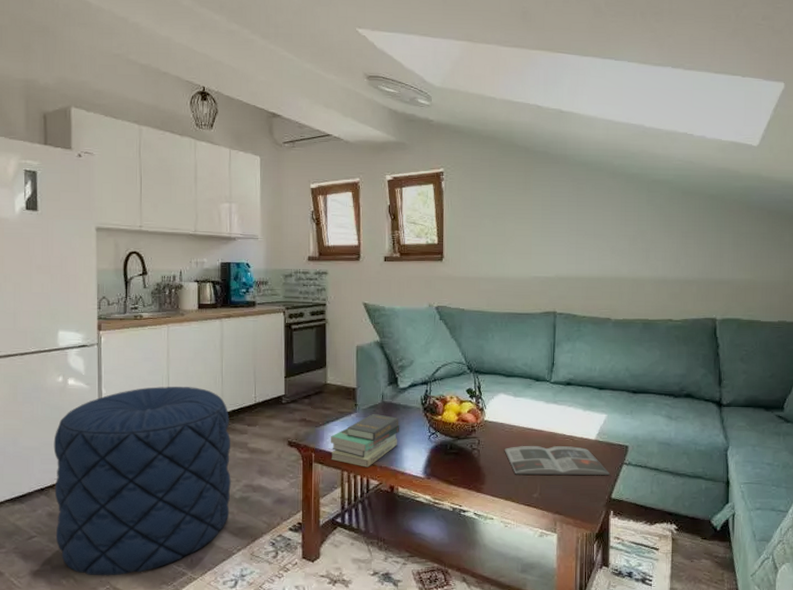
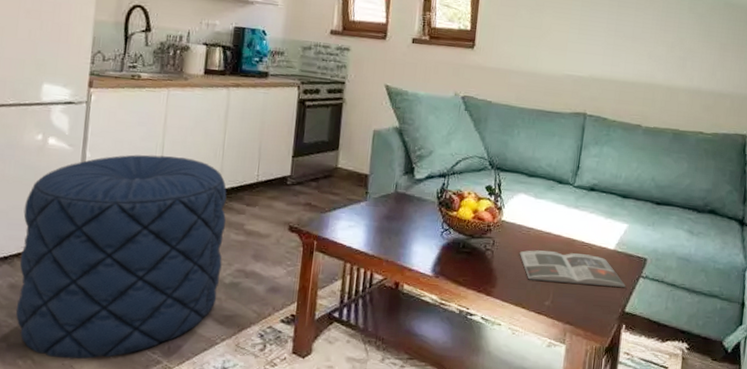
books: present [331,413,400,467] -> none [334,203,412,261]

